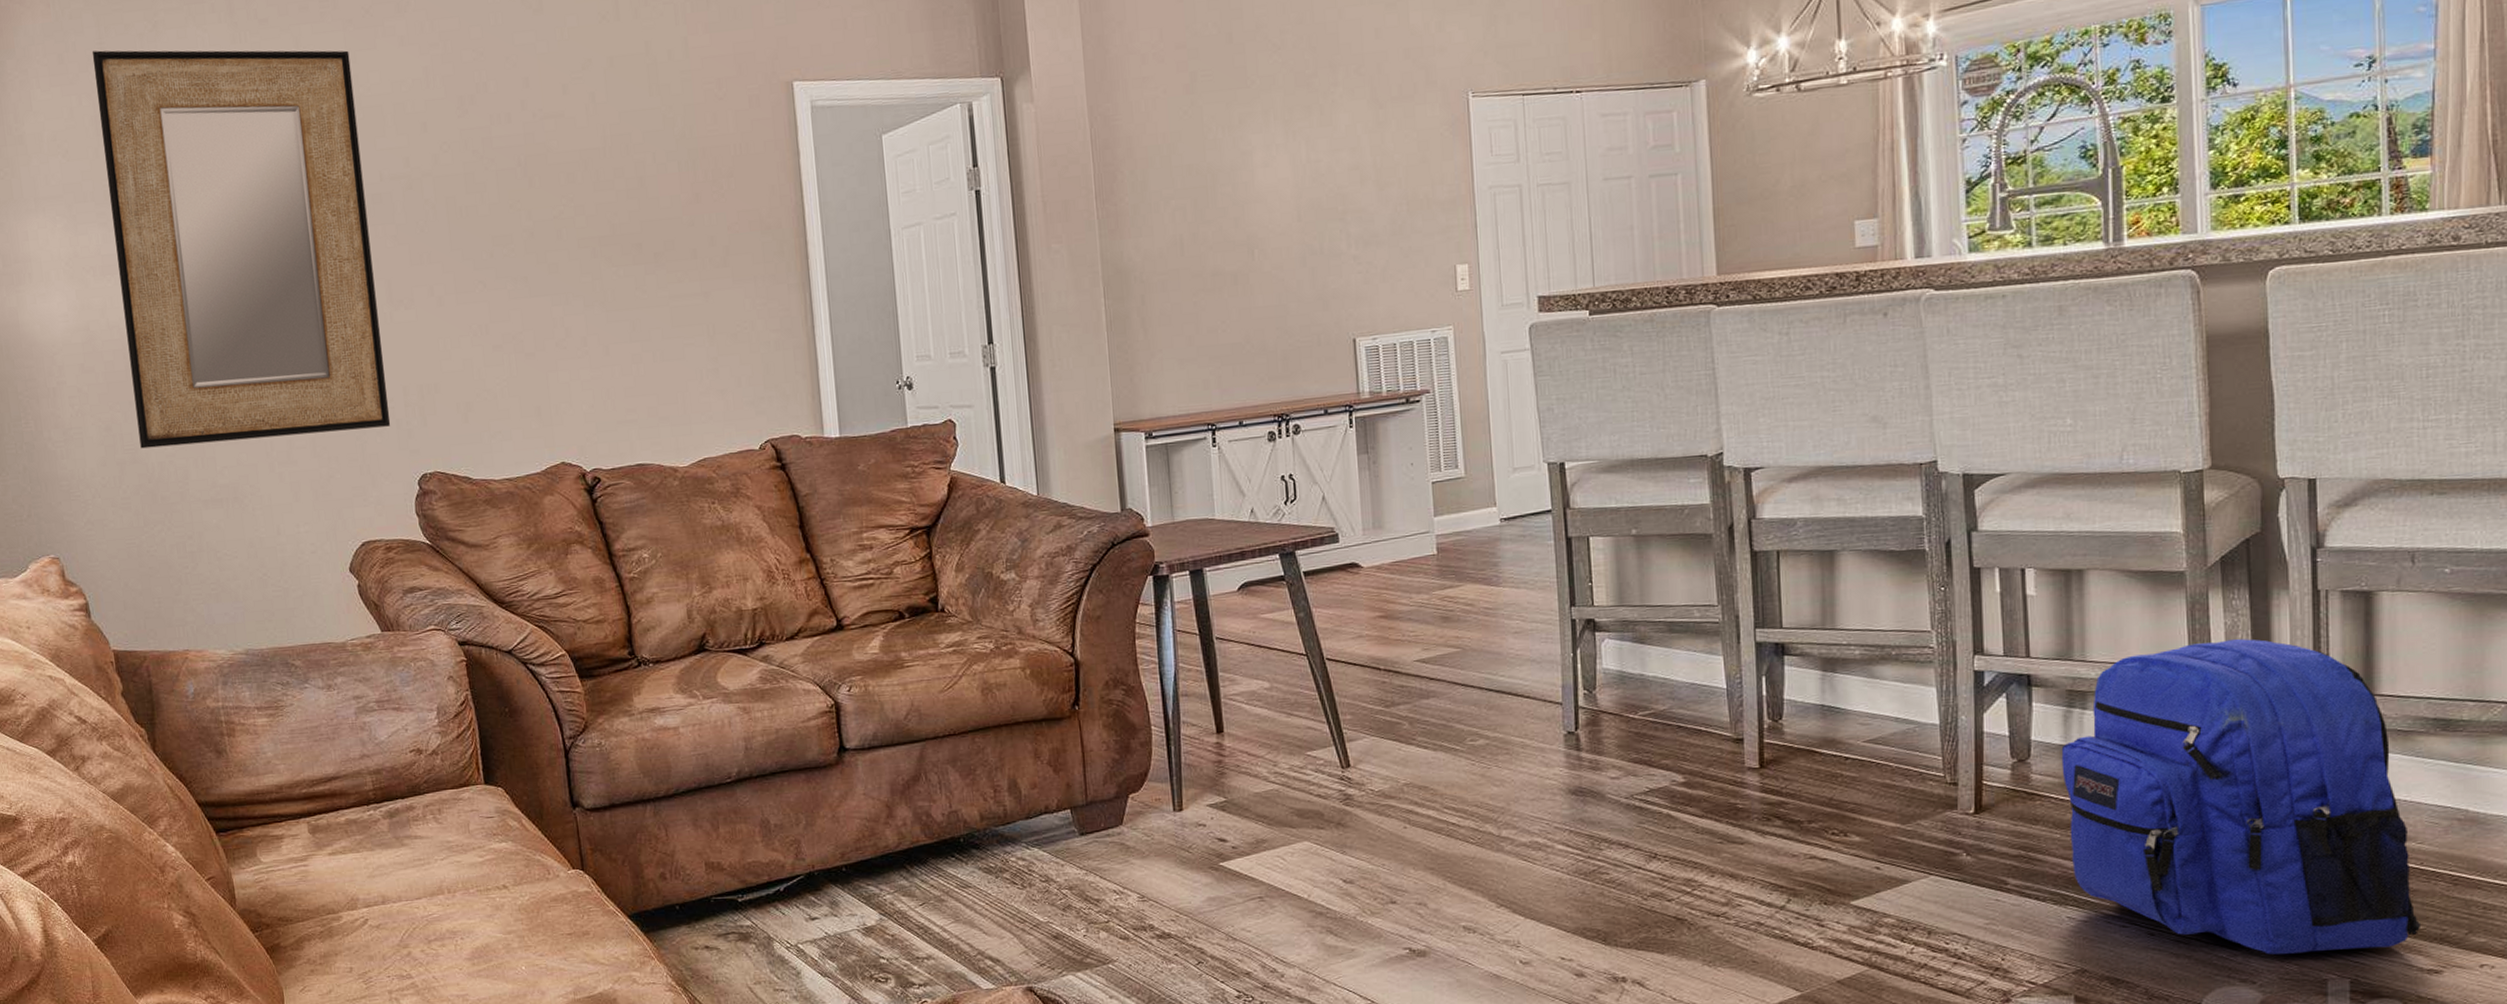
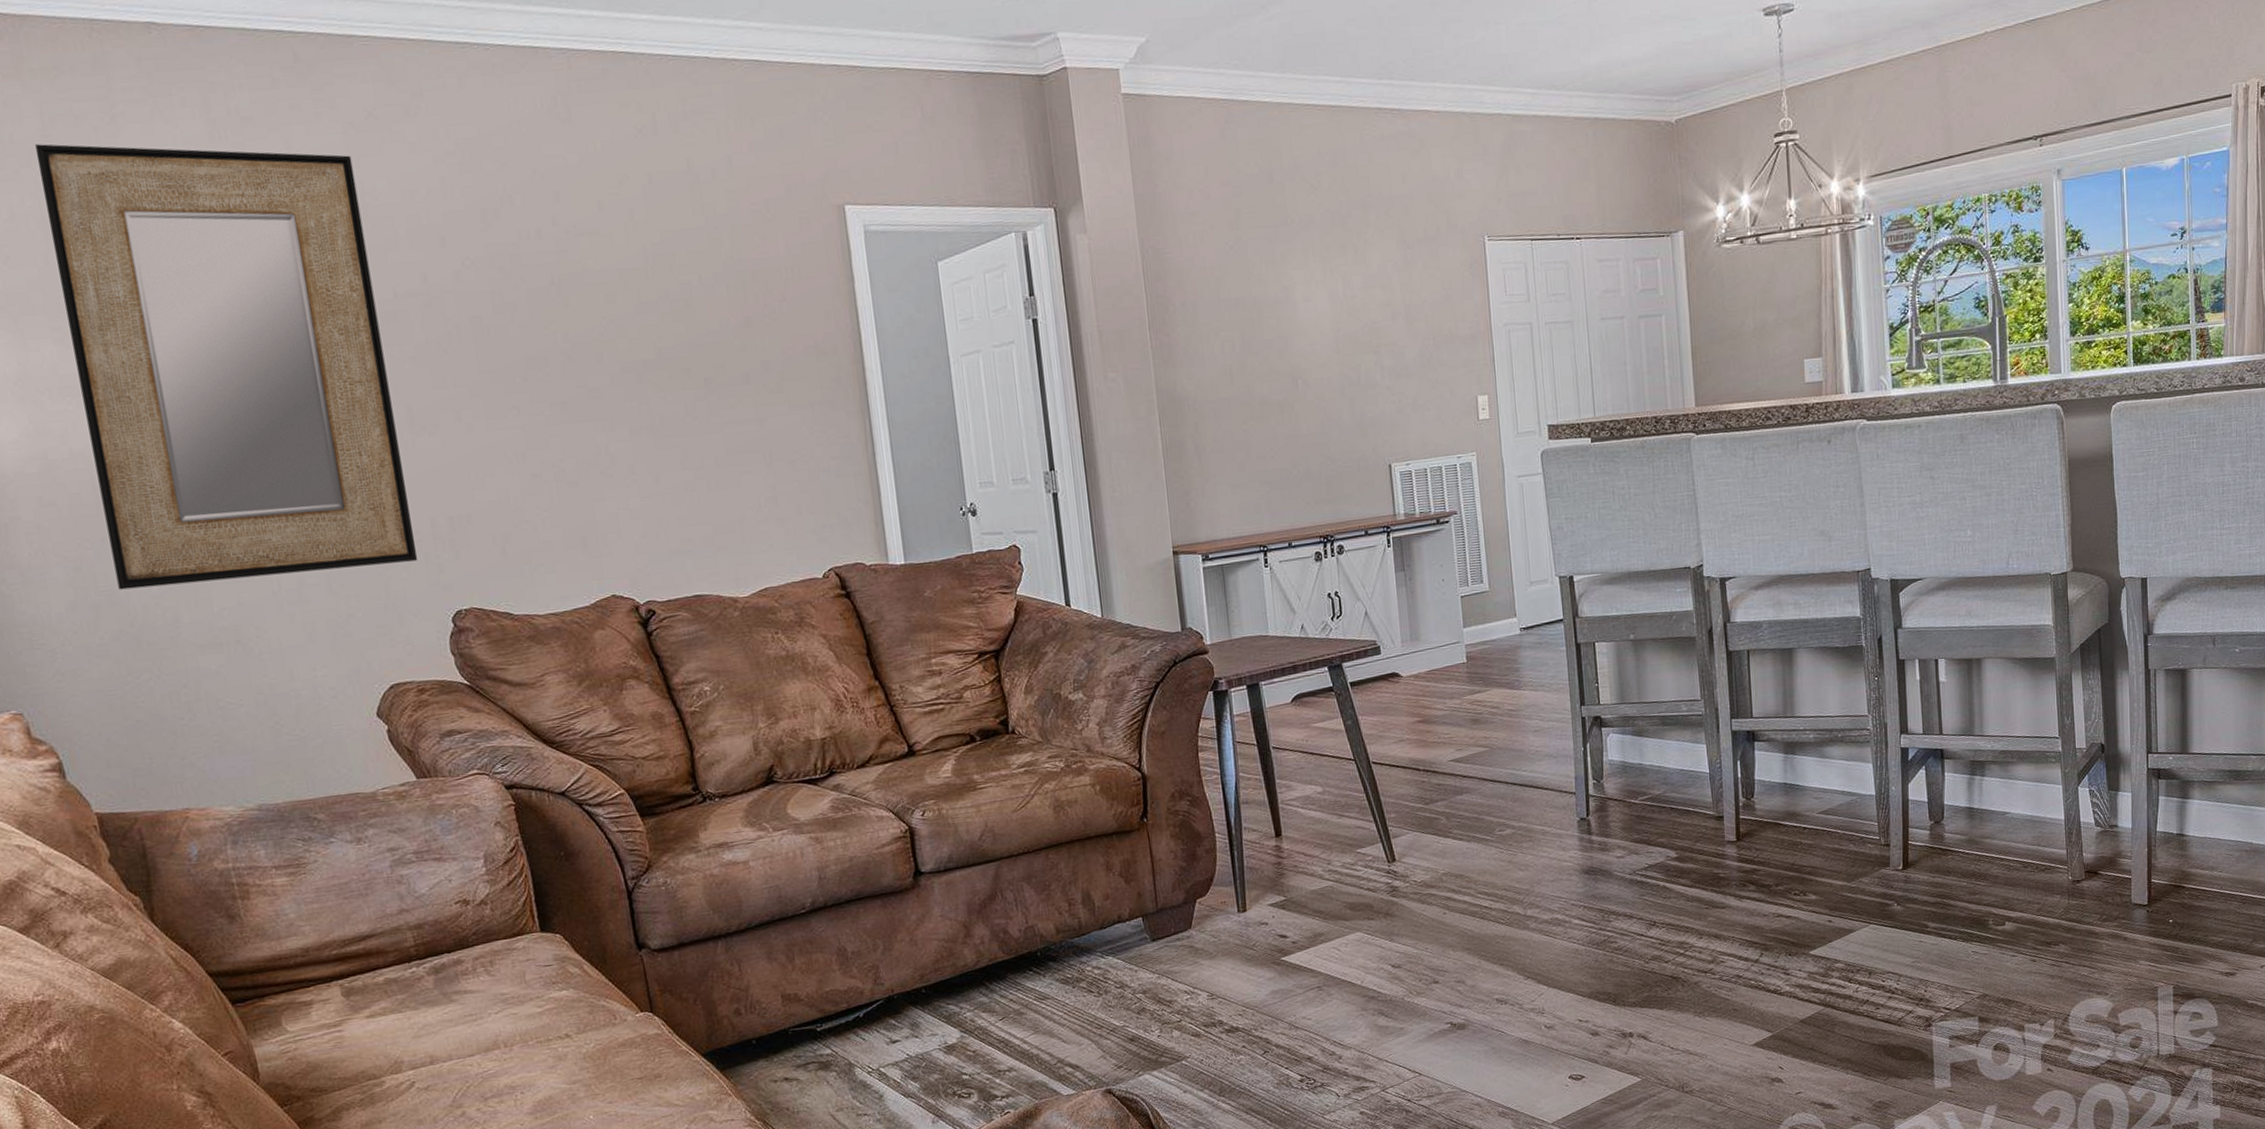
backpack: present [2061,639,2420,955] -> none [1966,711,2221,970]

